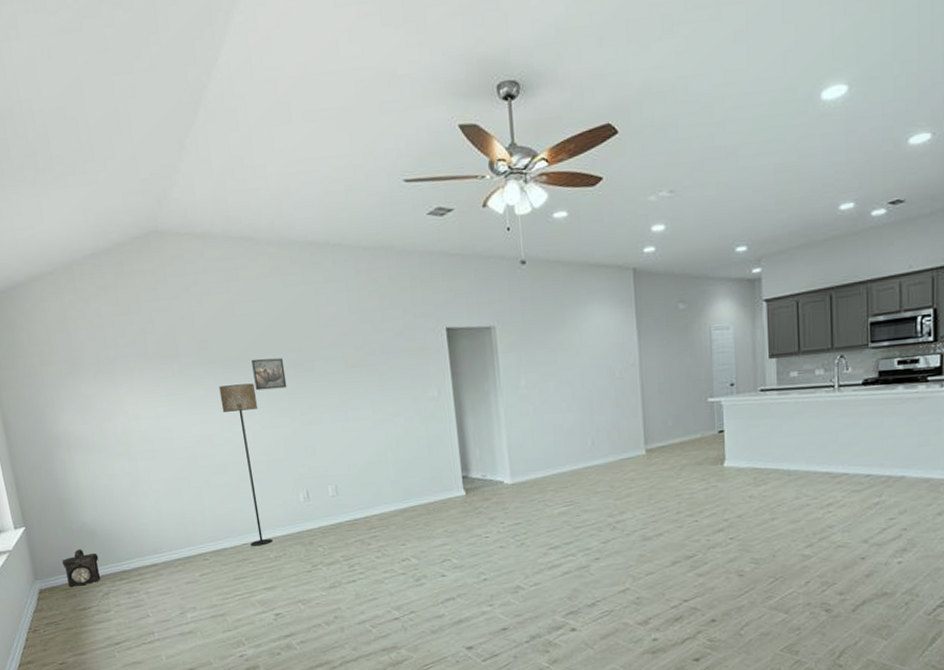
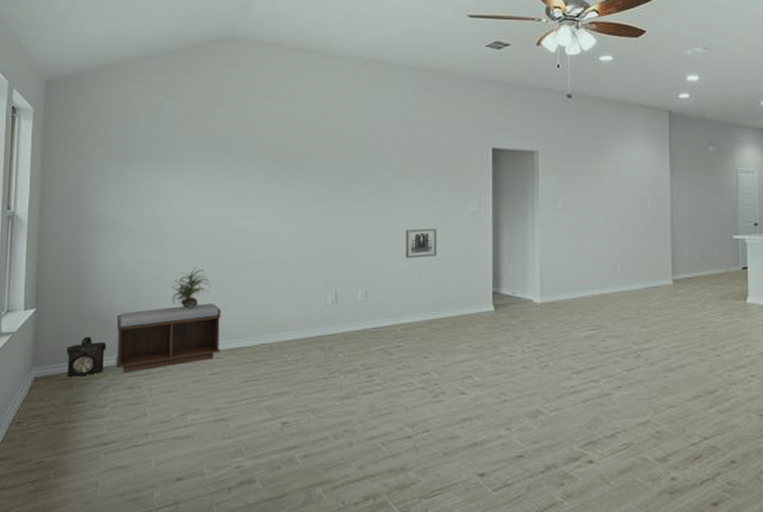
bench: none [101,509,206,579] -> present [116,304,221,372]
potted plant: none [147,476,185,517] -> present [171,268,211,309]
floor lamp: present [218,383,273,547] -> none [264,183,301,347]
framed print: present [251,358,287,391] -> none [301,160,333,191]
wall art: none [367,417,402,450] -> present [405,228,437,258]

